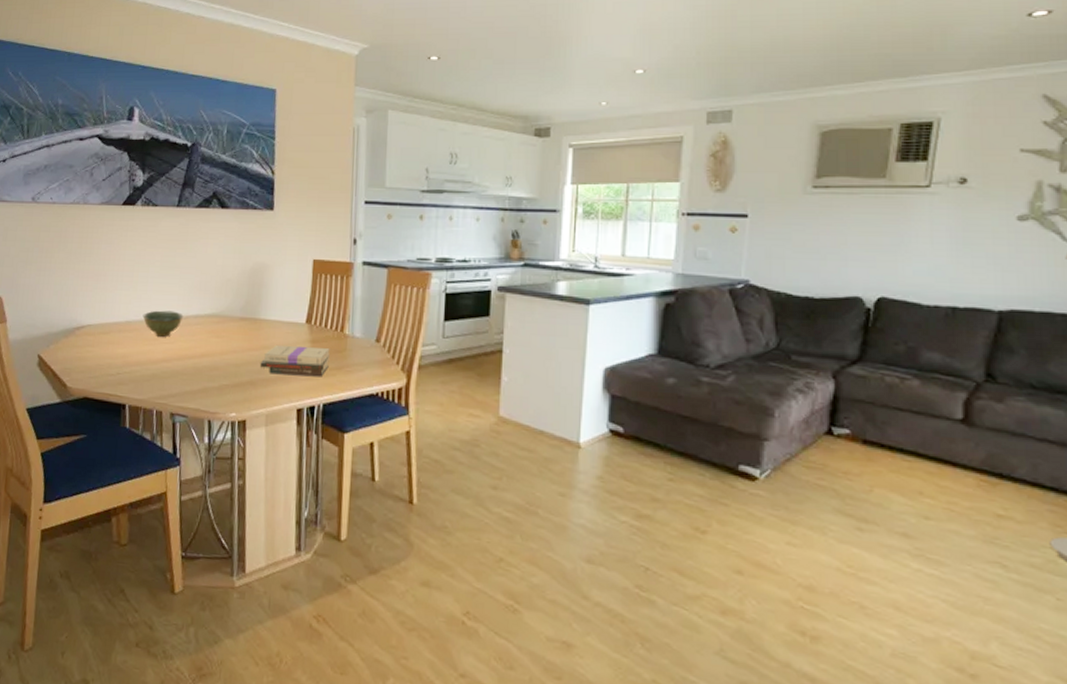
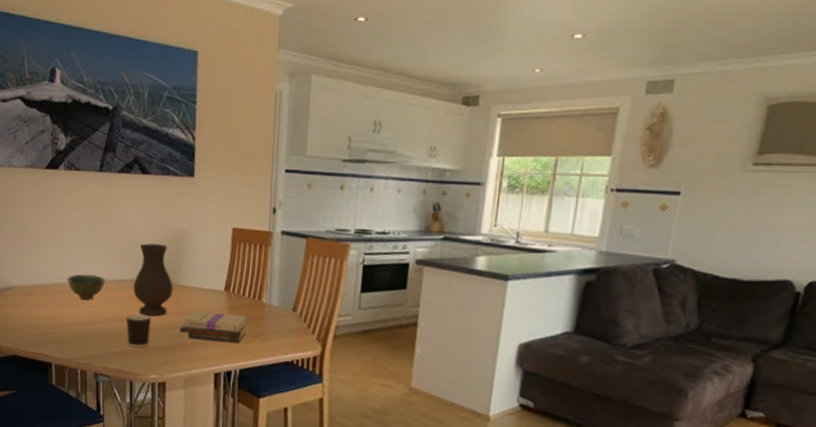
mug: none [204,349,231,385] -> present [125,313,151,348]
vase: none [211,277,254,352] -> present [133,243,174,317]

